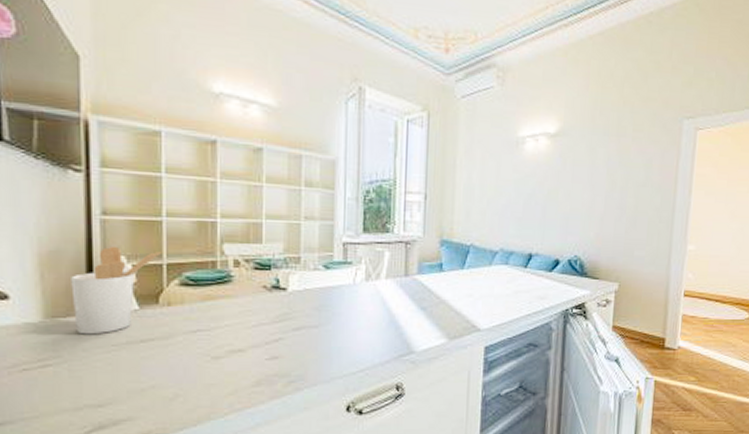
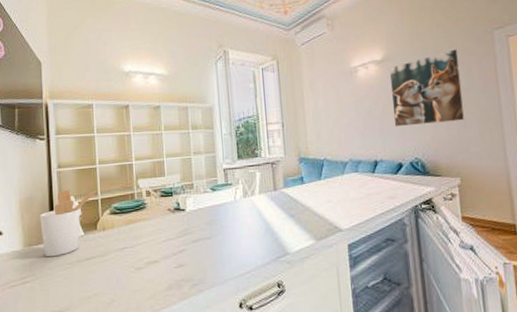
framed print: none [557,134,642,219] -> present [389,49,465,127]

